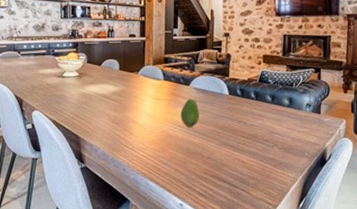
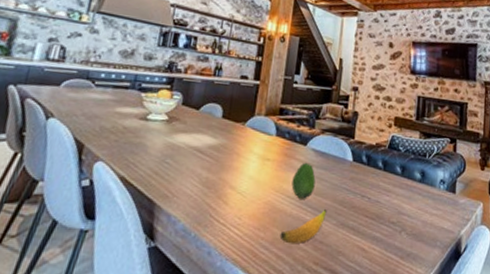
banana: none [175,134,211,161] -> present [279,210,327,245]

